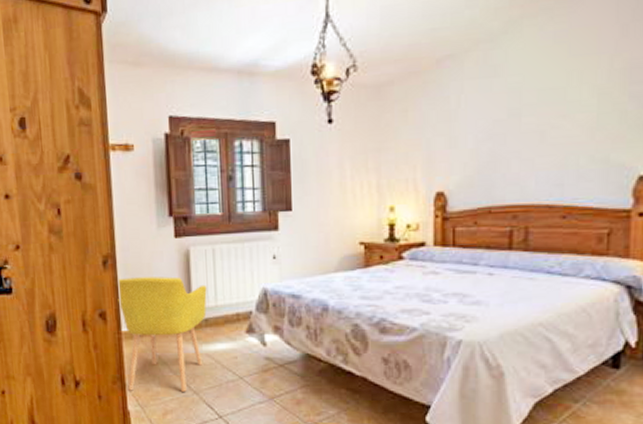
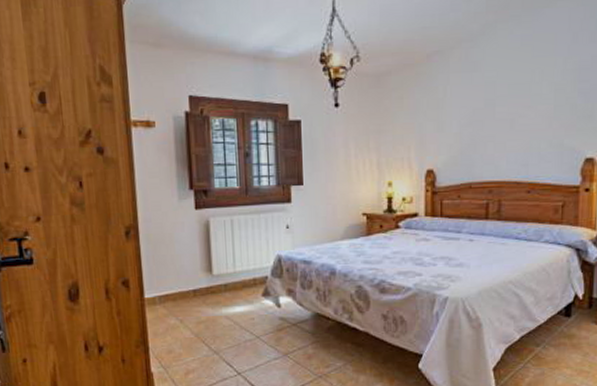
chair: present [118,276,207,393] -> none [140,246,226,354]

